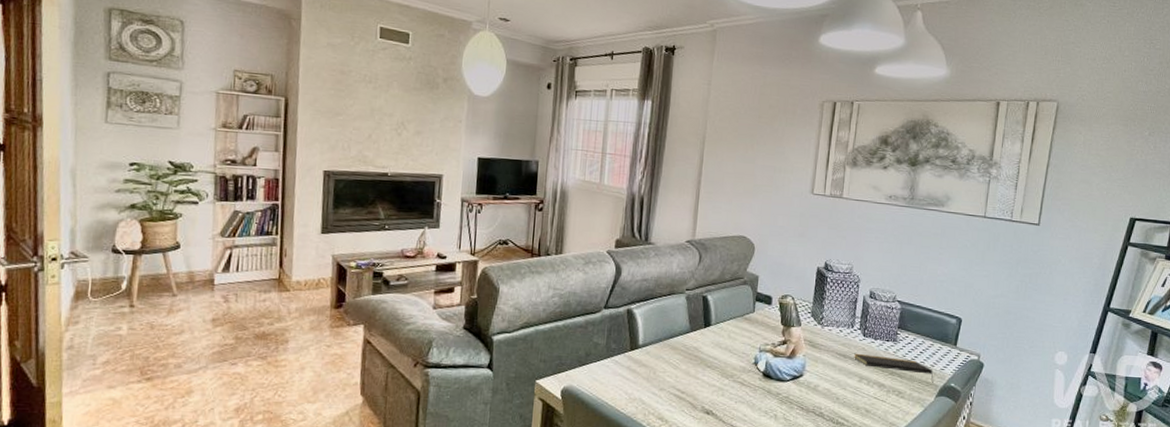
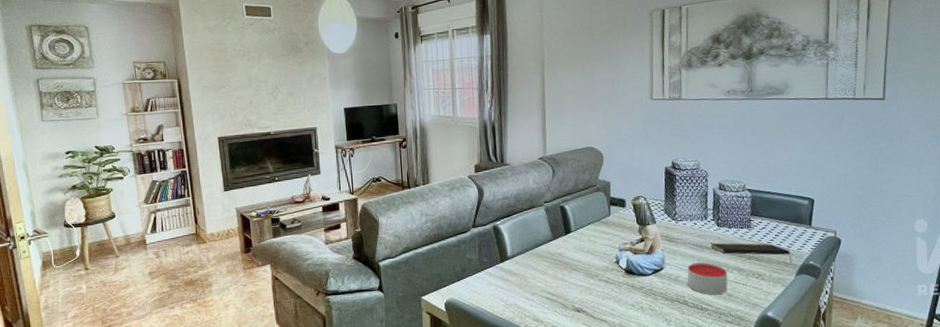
candle: none [826,373,869,410] -> present [687,262,728,295]

